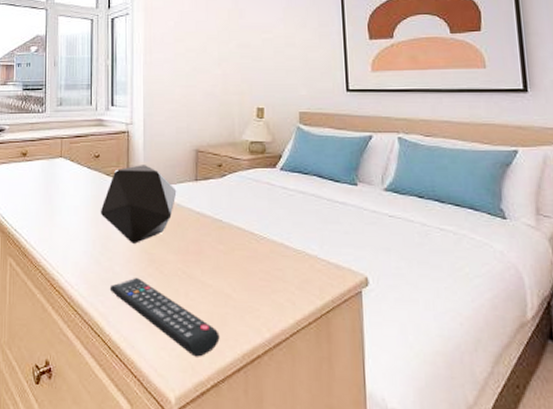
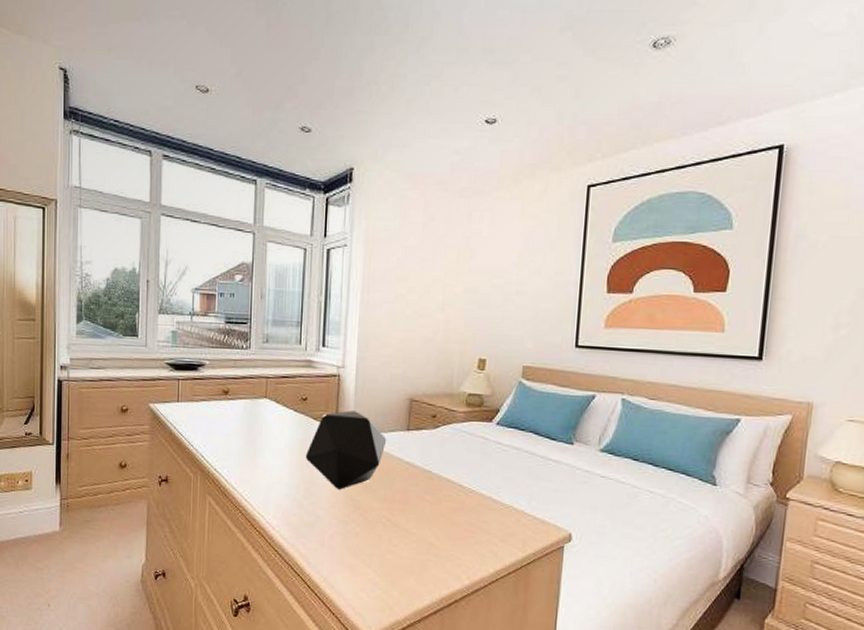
remote control: present [109,278,220,357] -> none [311,523,420,599]

